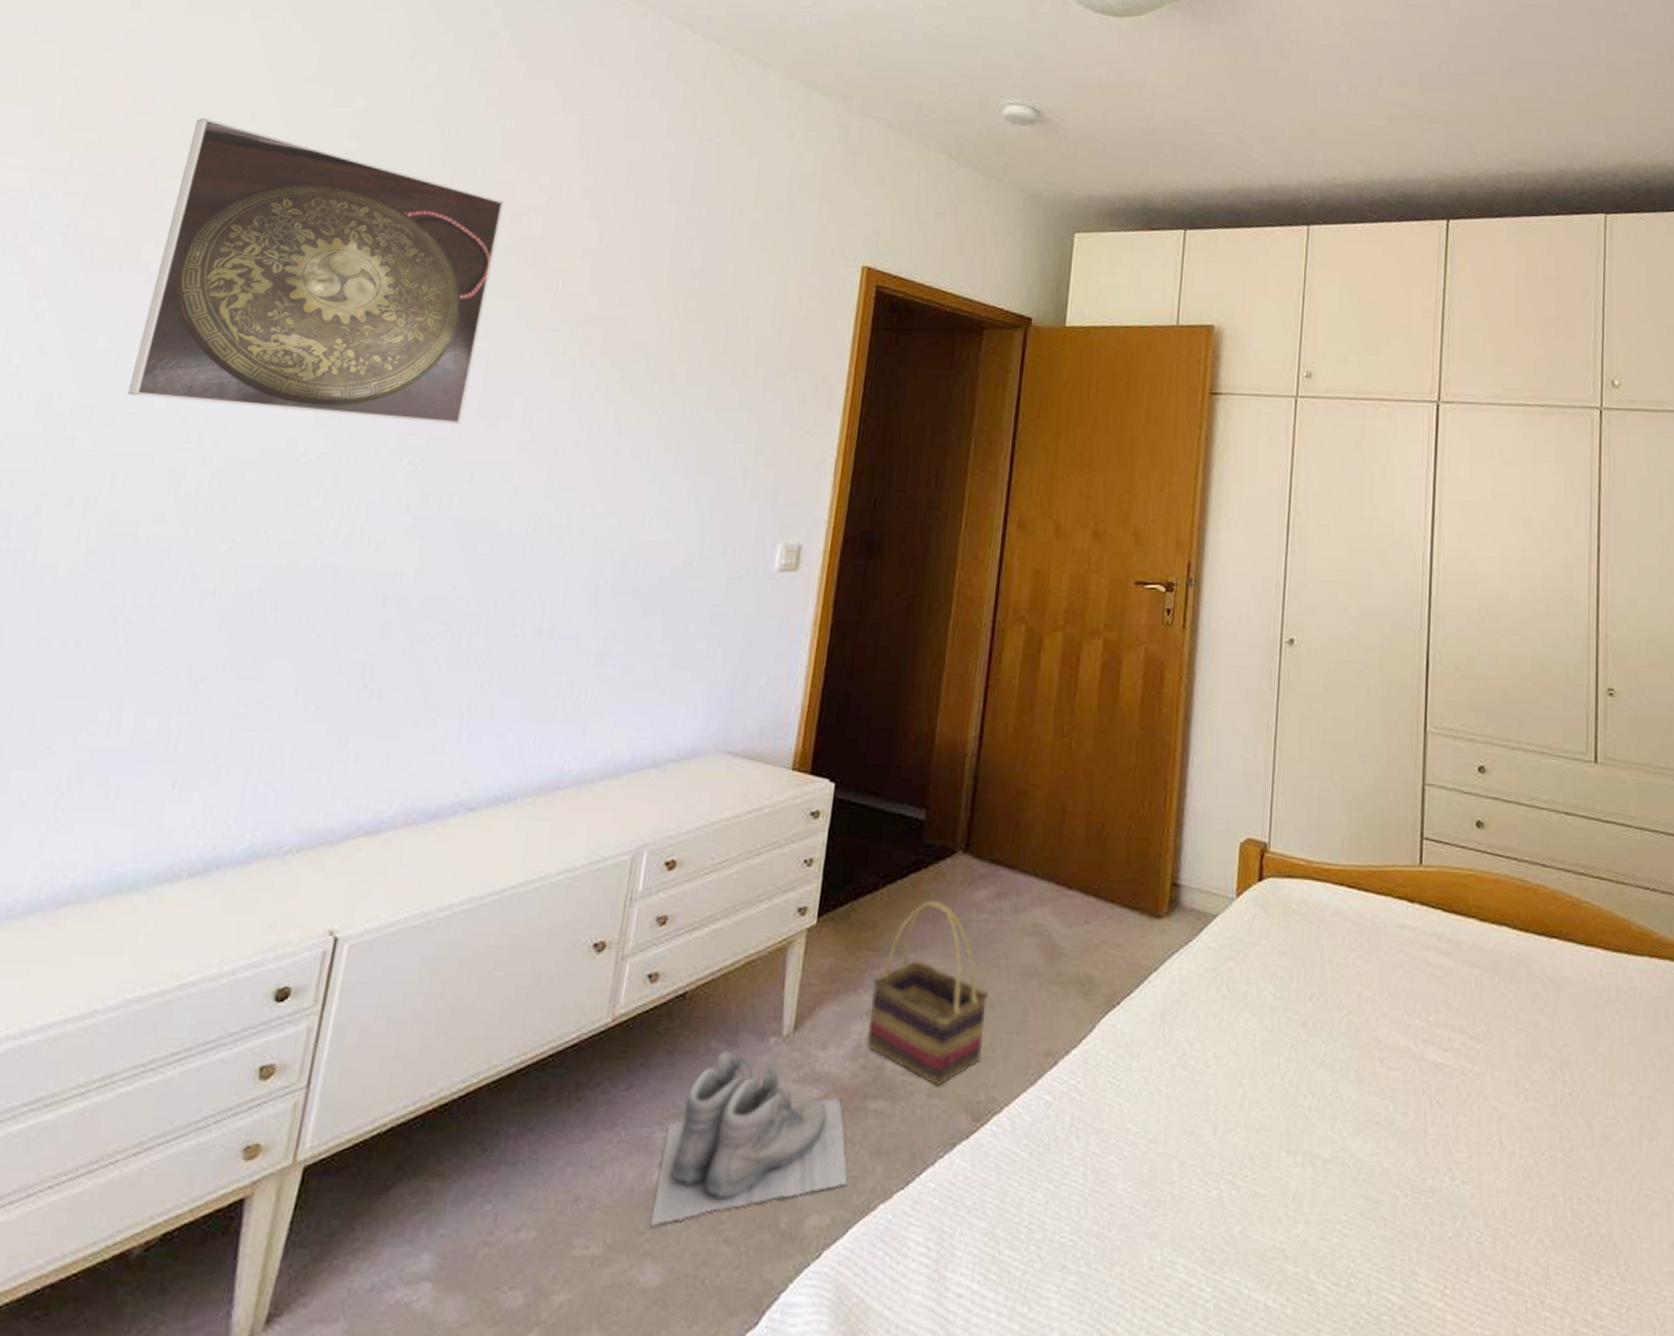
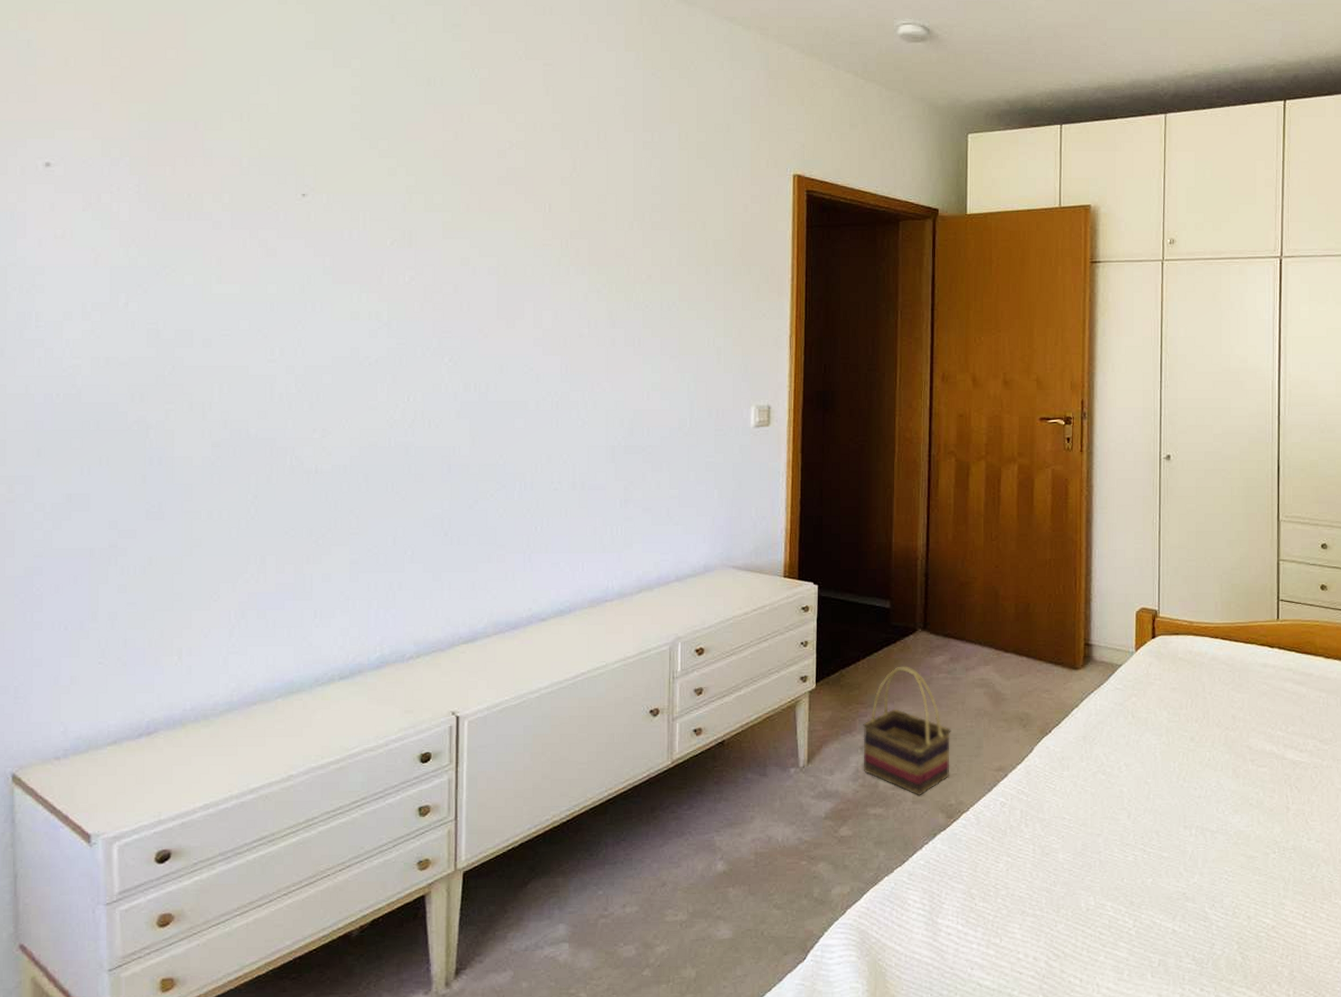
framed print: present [127,118,505,424] -> none [216,85,490,327]
boots: present [649,1051,849,1226] -> none [719,779,860,899]

